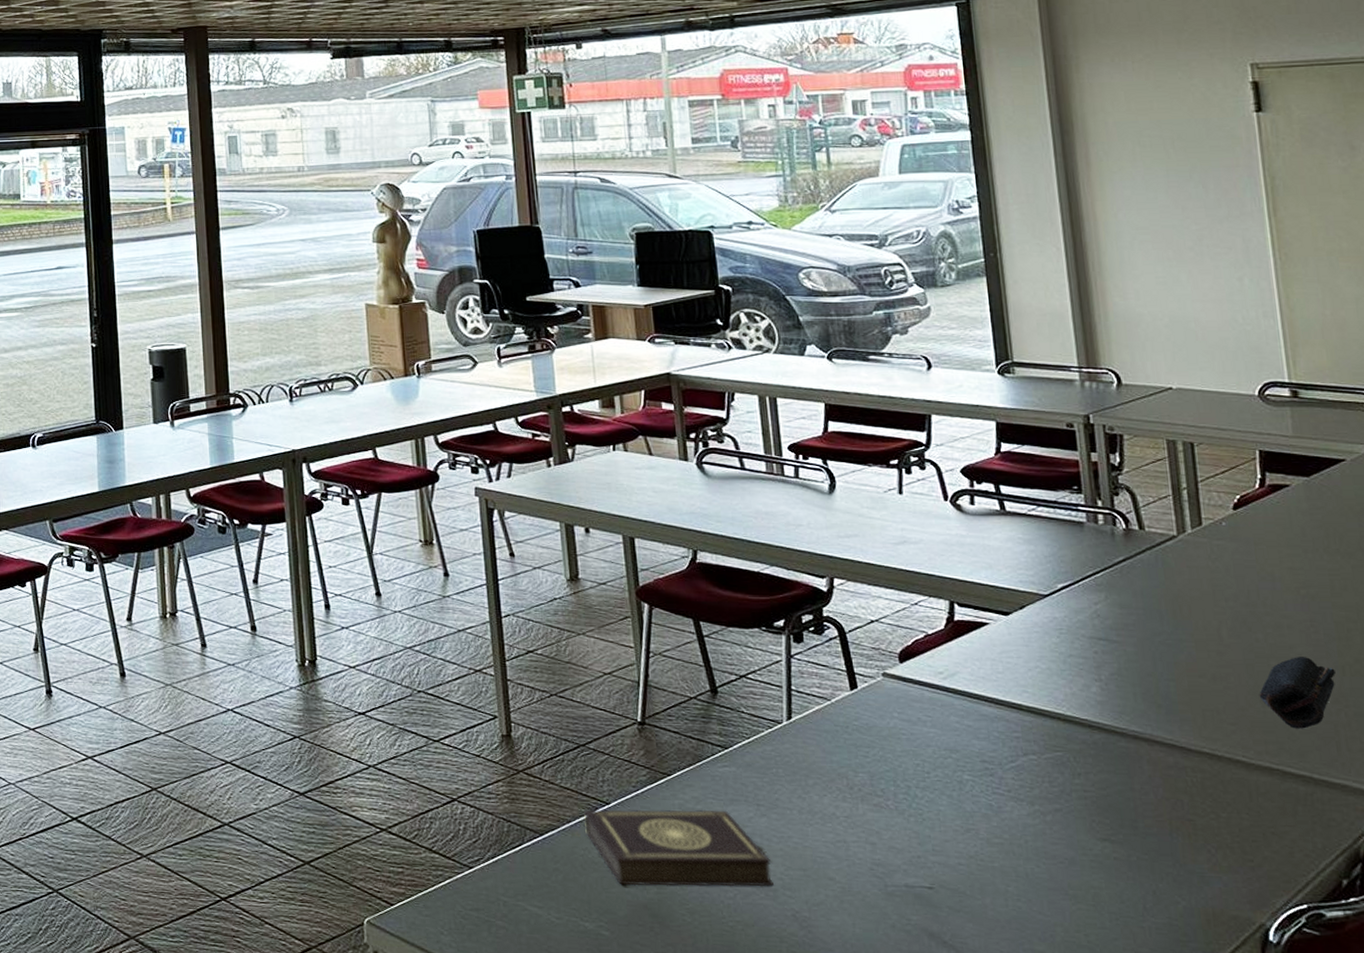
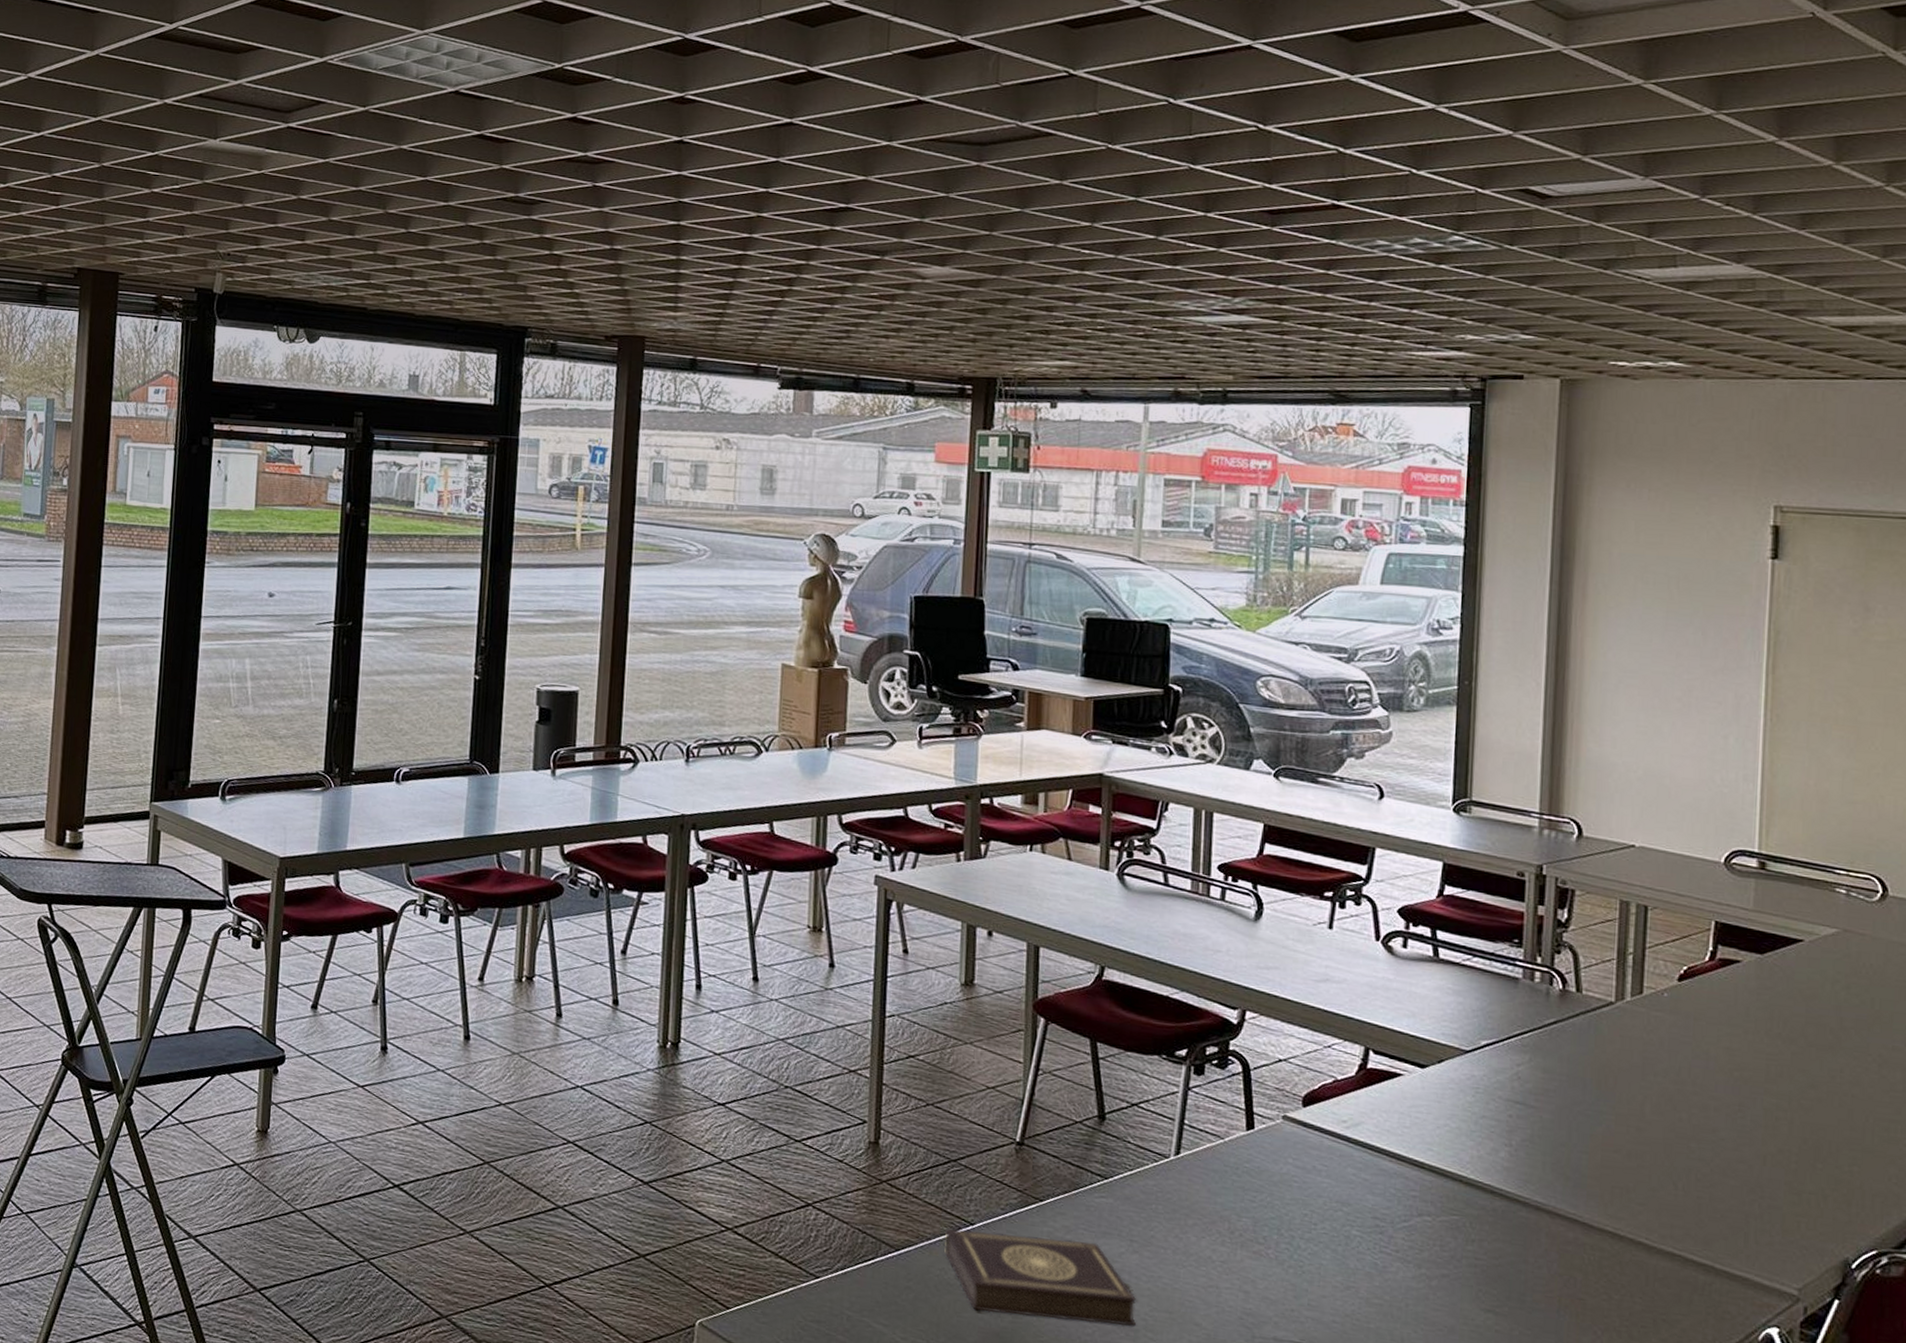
pencil case: present [1259,657,1335,729] -> none [1673,1141,1756,1217]

